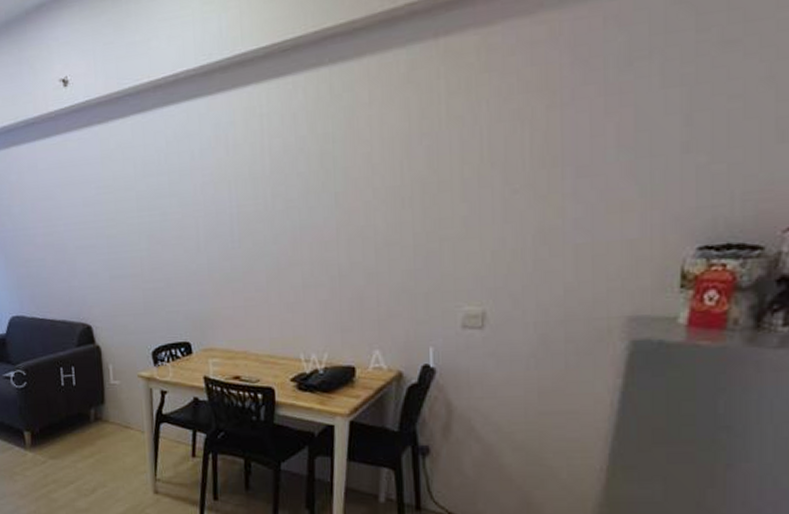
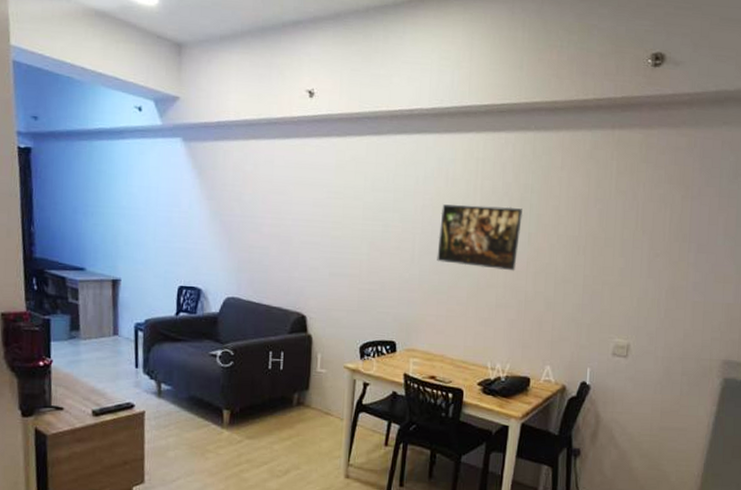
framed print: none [224,165,325,245] -> present [437,204,522,271]

